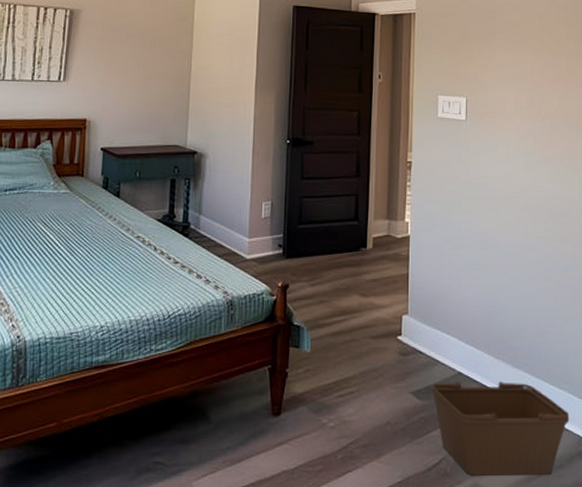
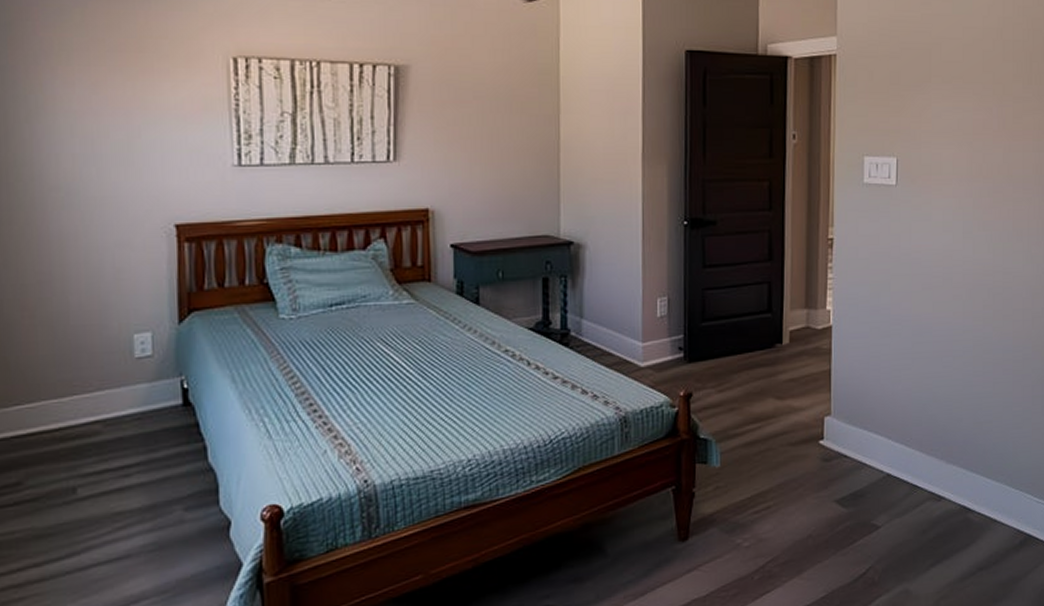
bicycle basket: present [431,382,570,476] -> none [857,479,1006,582]

